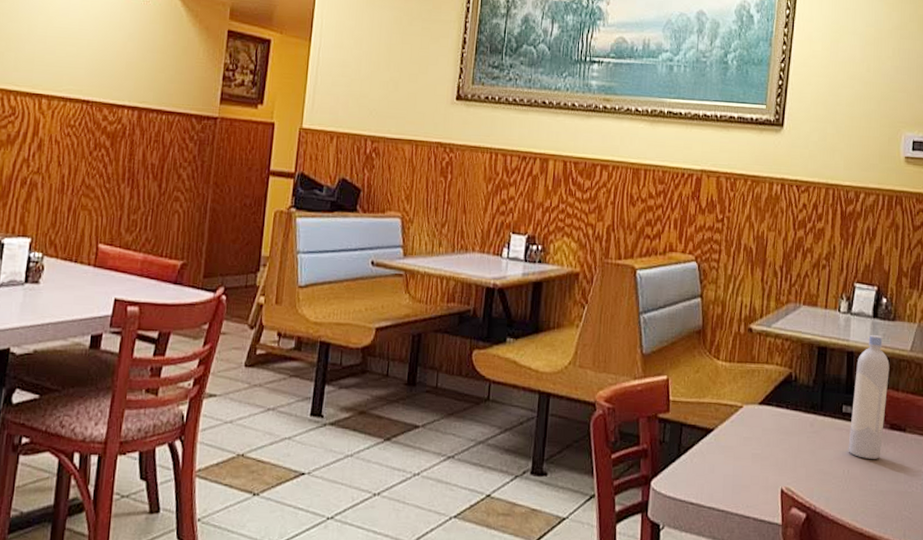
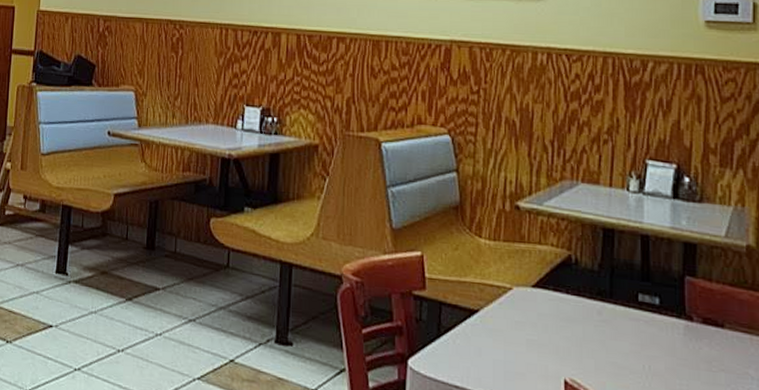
bottle: present [848,334,890,459] -> none [648,216,698,356]

